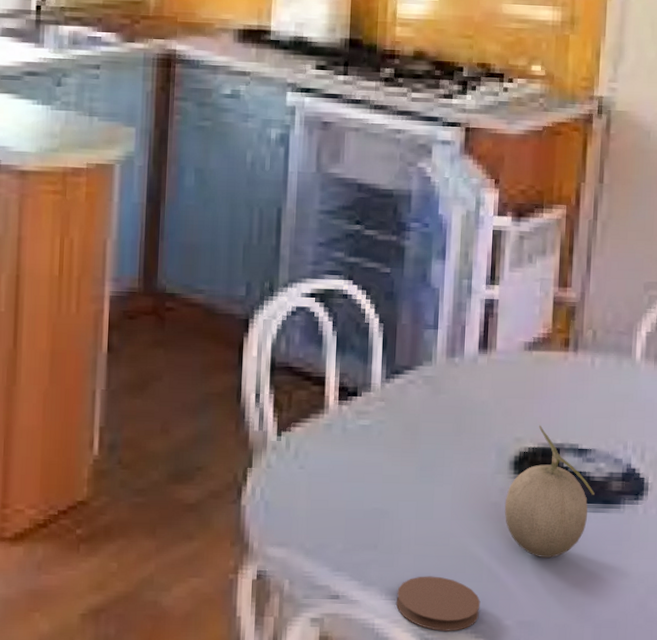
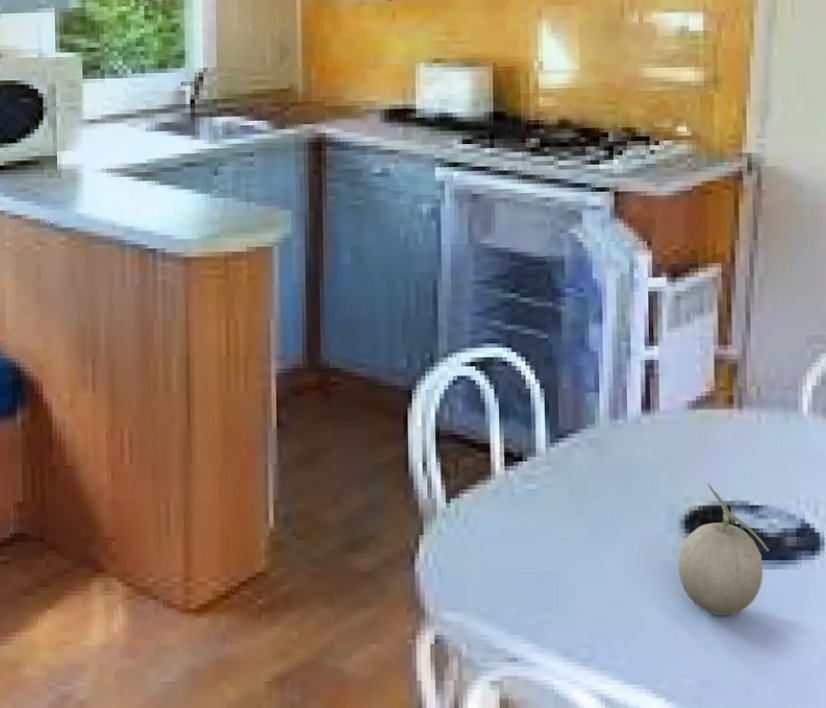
coaster: present [395,576,481,631] -> none [574,637,660,691]

